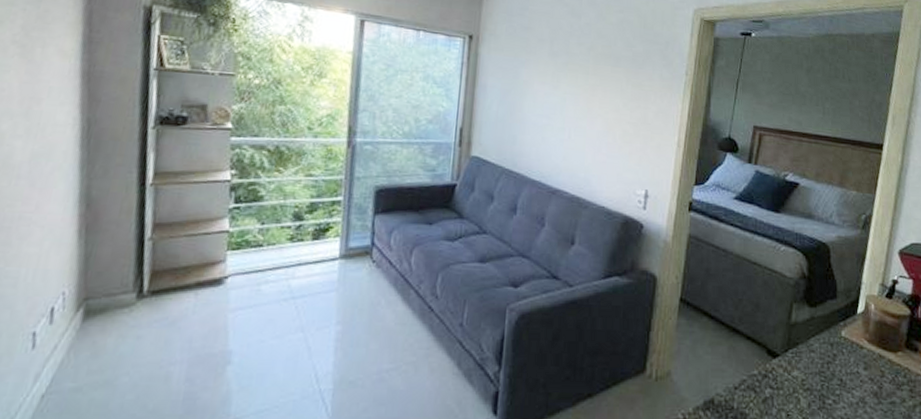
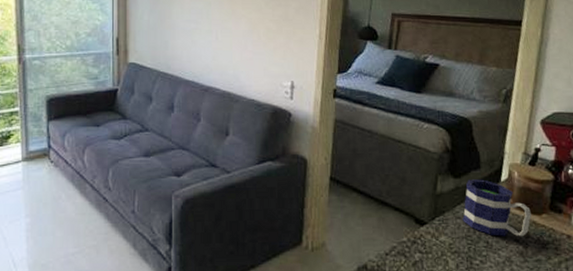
mug: none [816,309,887,376] -> present [462,179,531,237]

